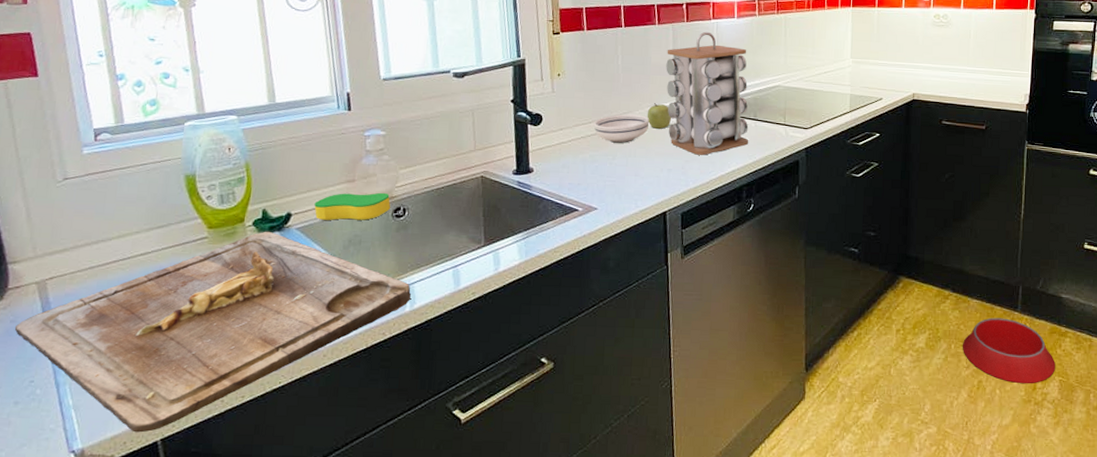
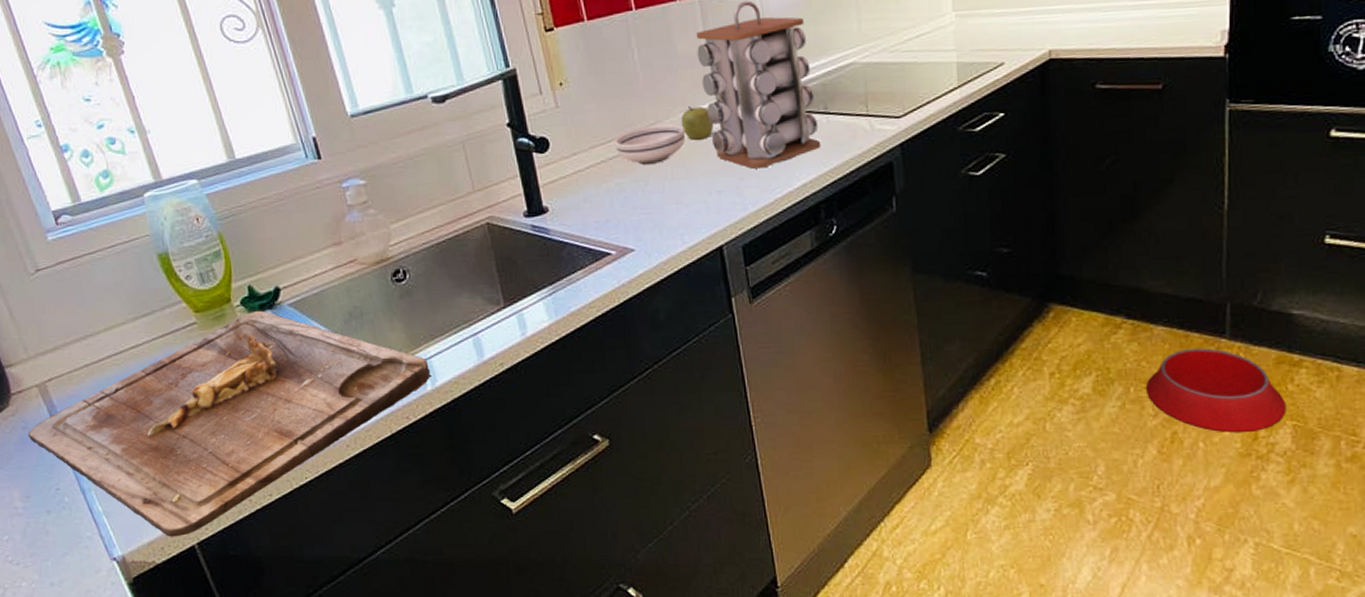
sponge: present [314,192,391,221] -> none [302,254,389,293]

